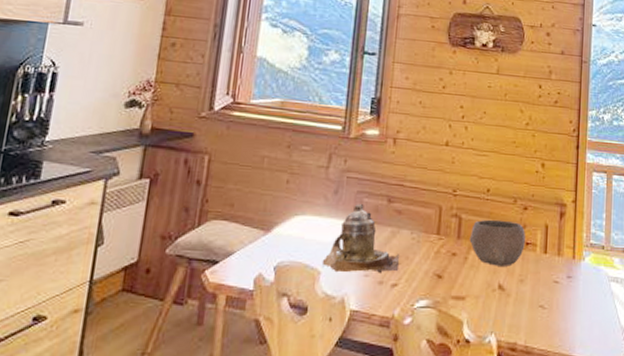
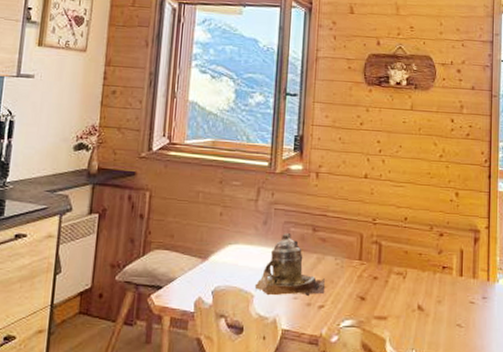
bowl: present [469,219,526,267] -> none [389,245,443,289]

